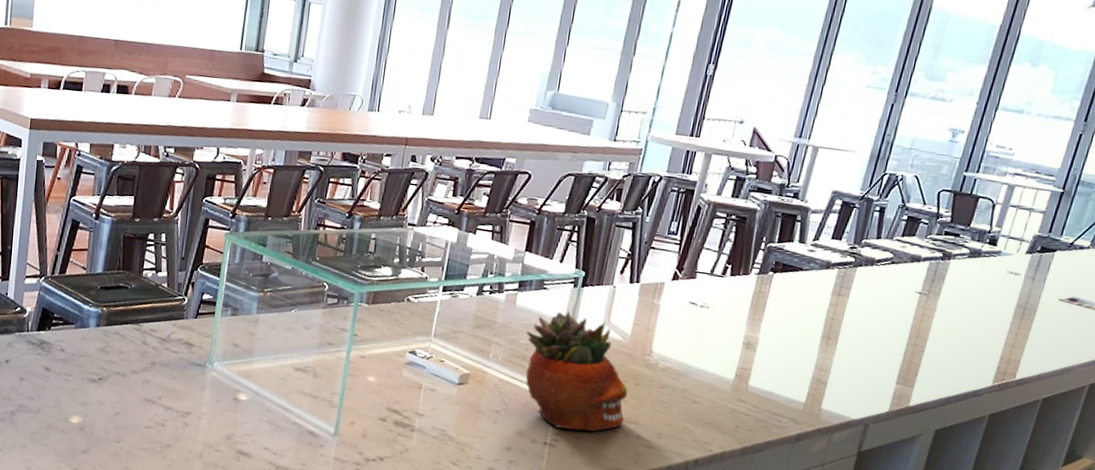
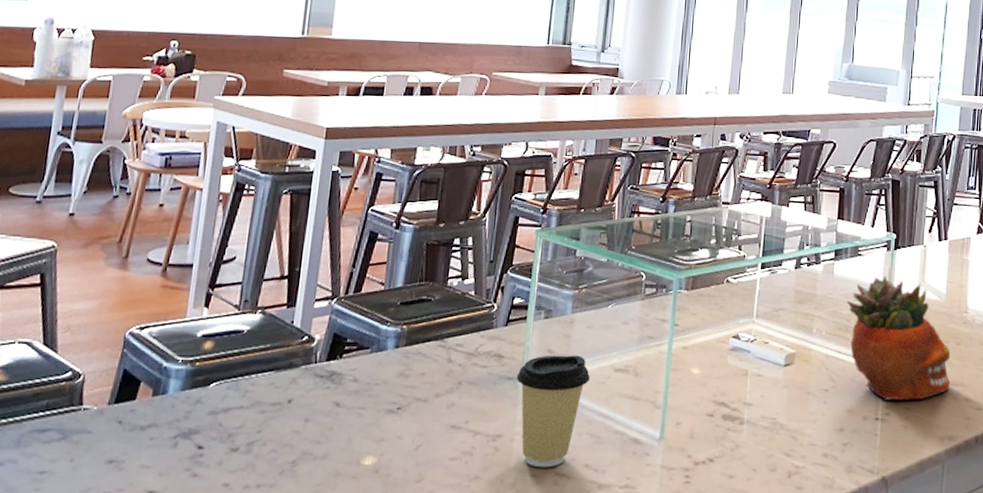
coffee cup: none [204,348,272,446] -> present [516,355,590,468]

